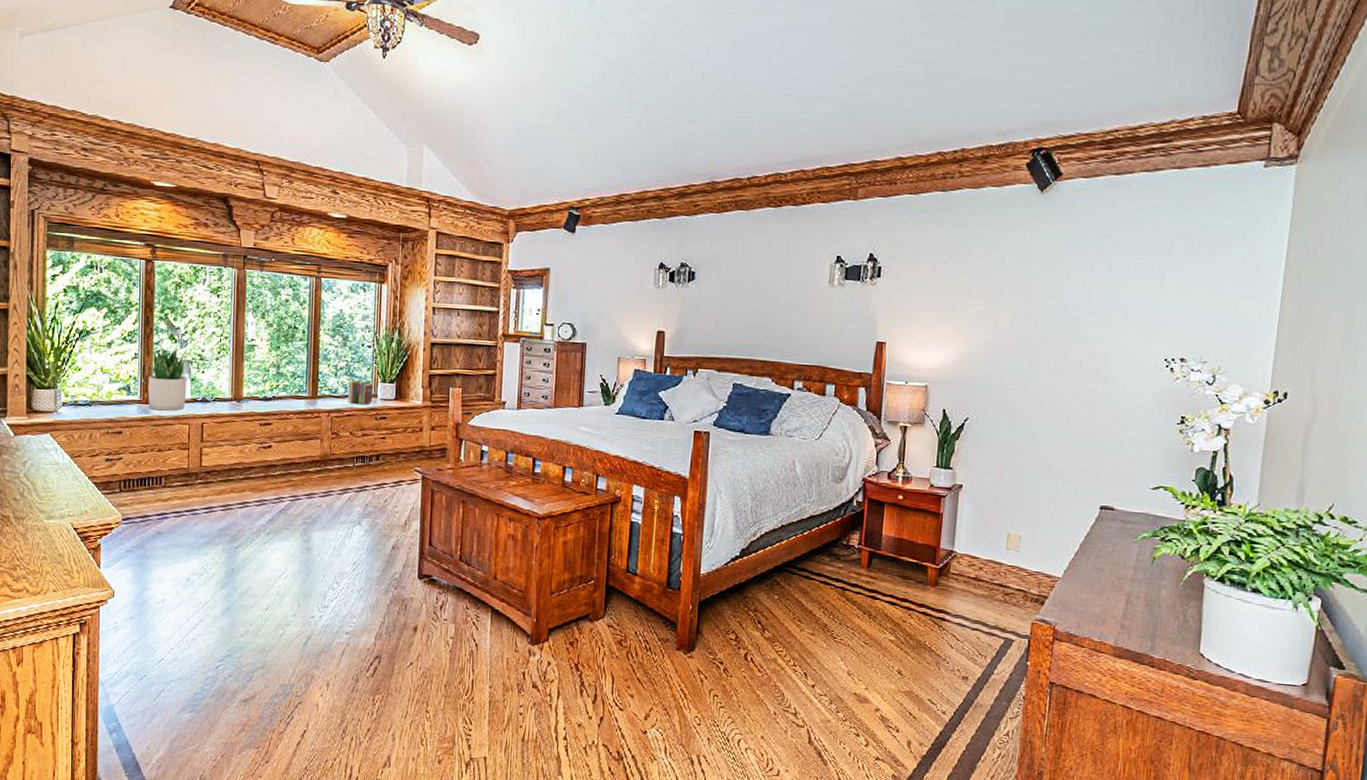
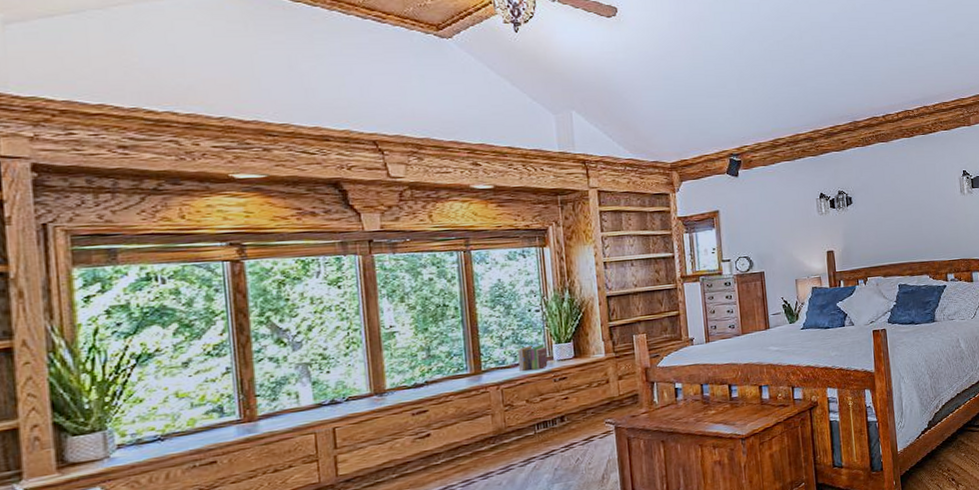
planter: present [148,346,188,411] -> none [247,350,308,427]

